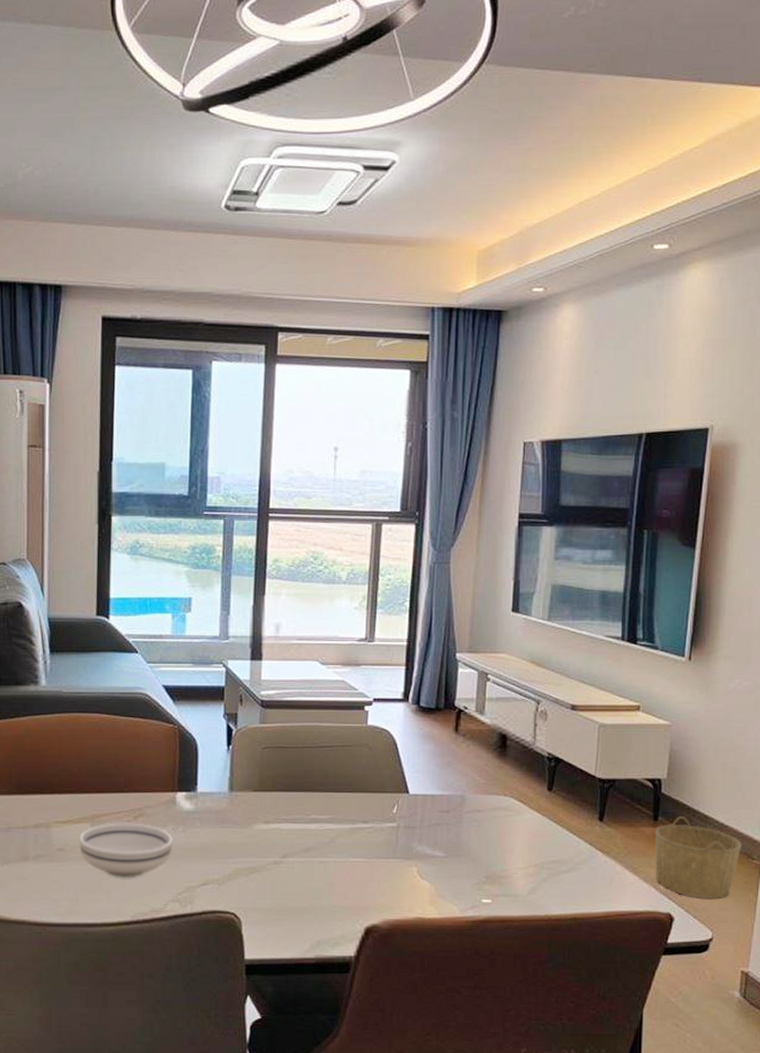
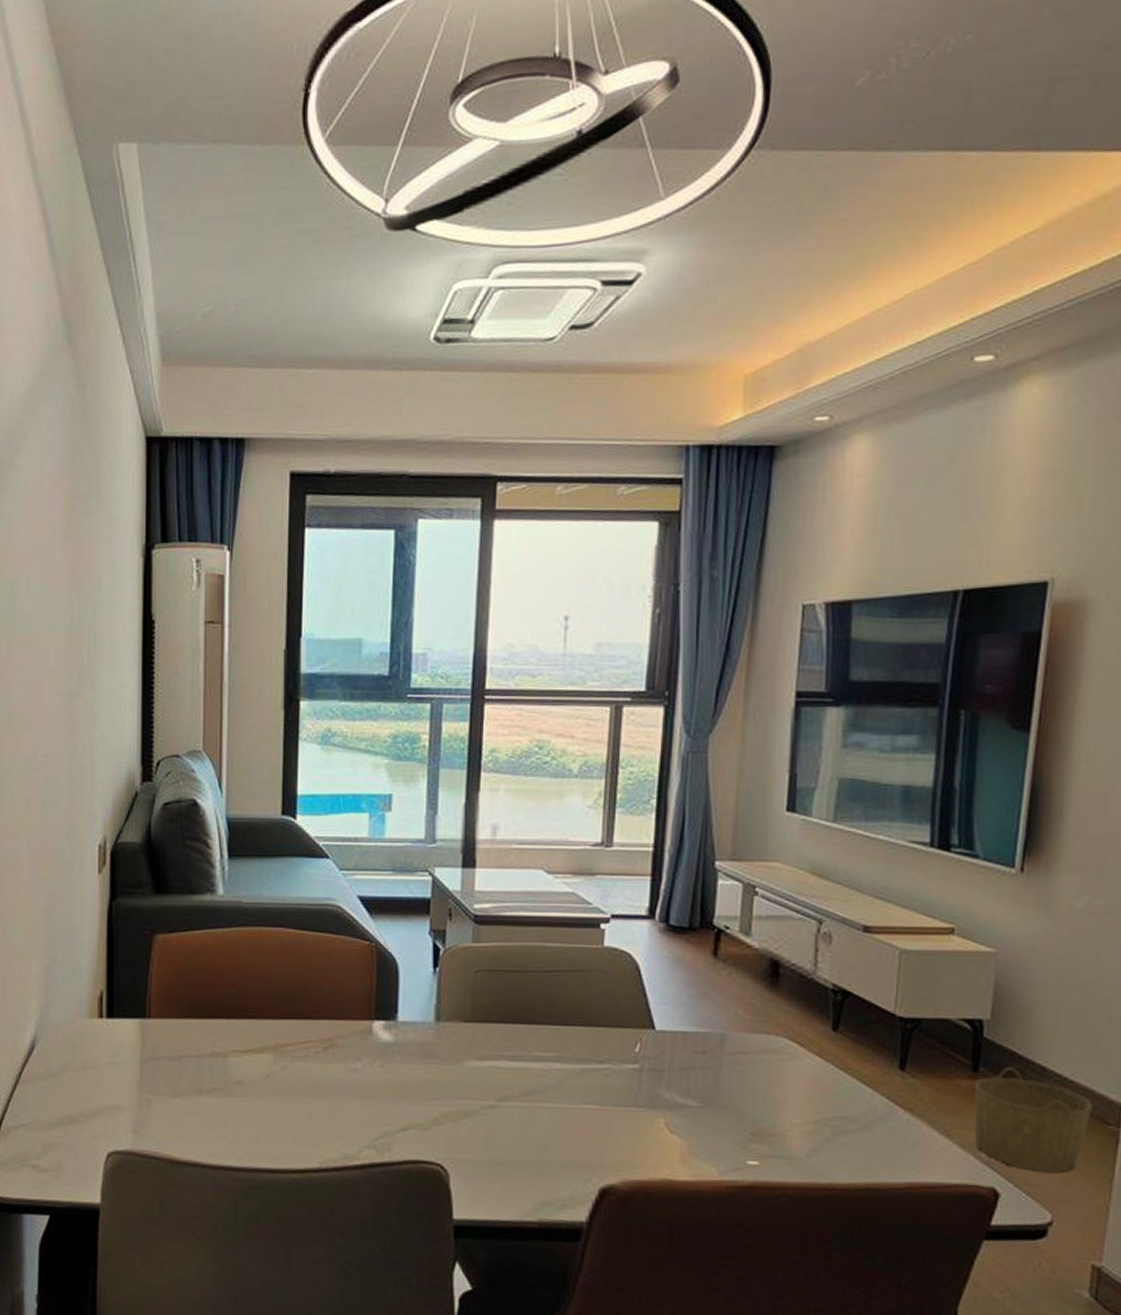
bowl: present [79,822,173,878] -> none [260,1053,369,1119]

